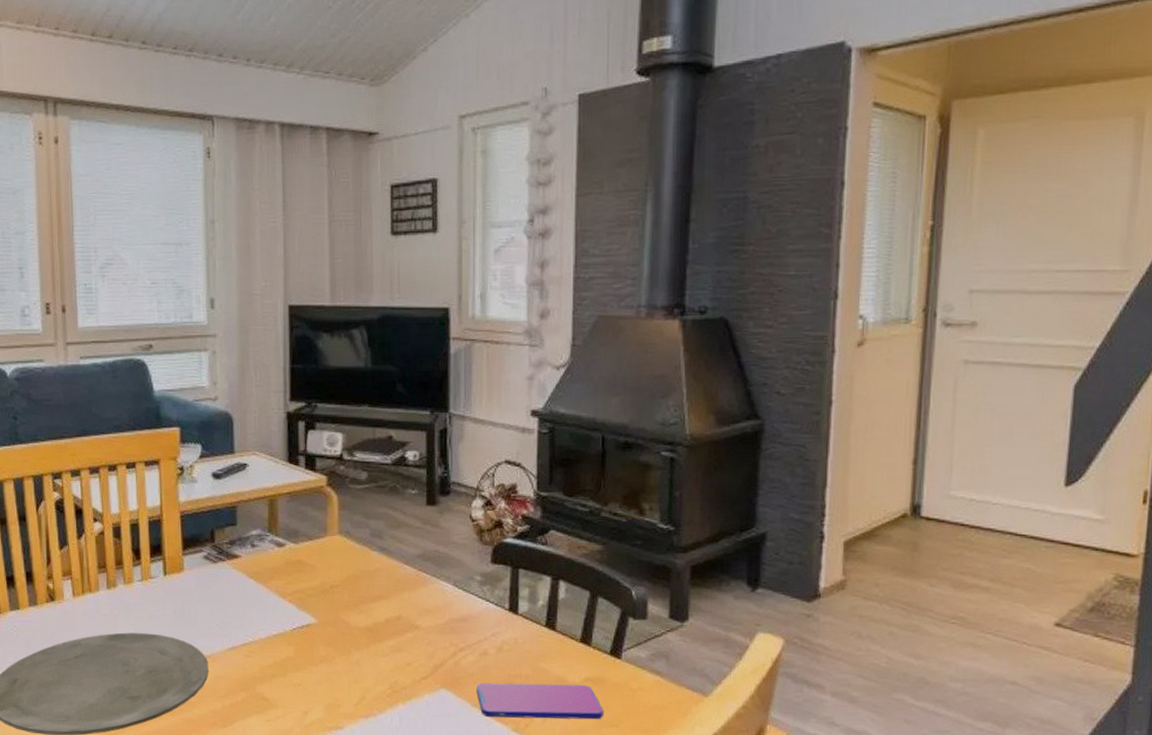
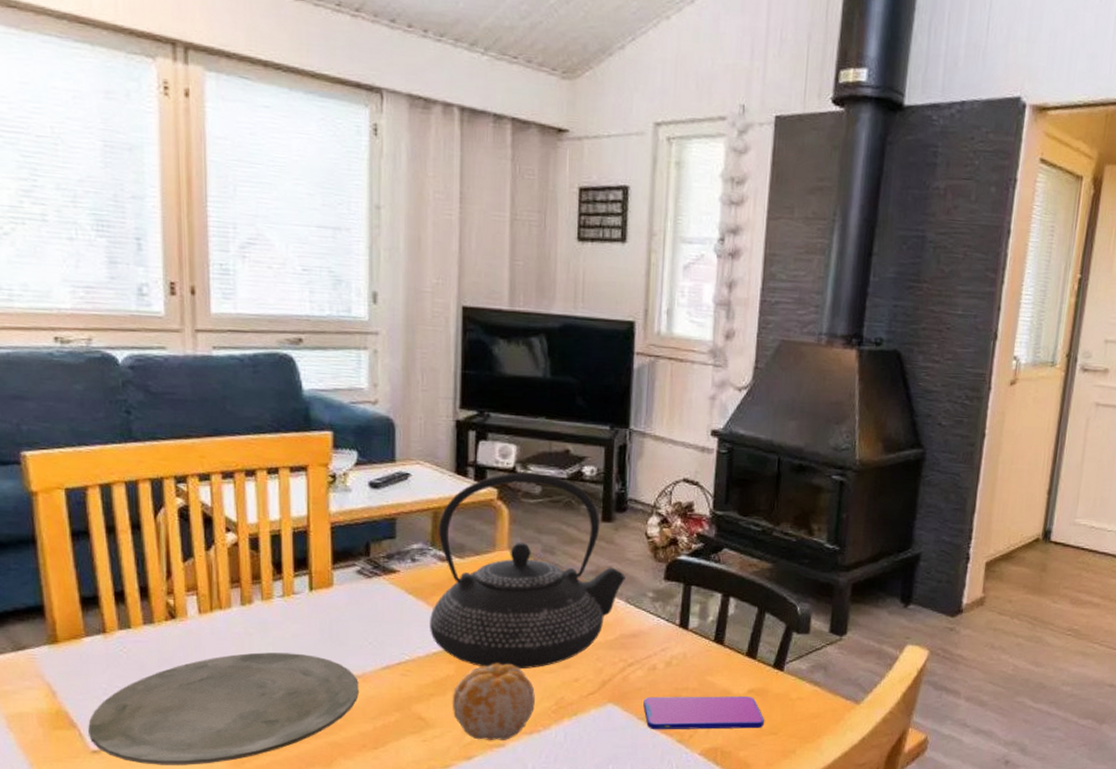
teapot: none [270,460,452,653] -> present [430,473,625,669]
fruit: none [292,646,370,723] -> present [452,663,535,740]

